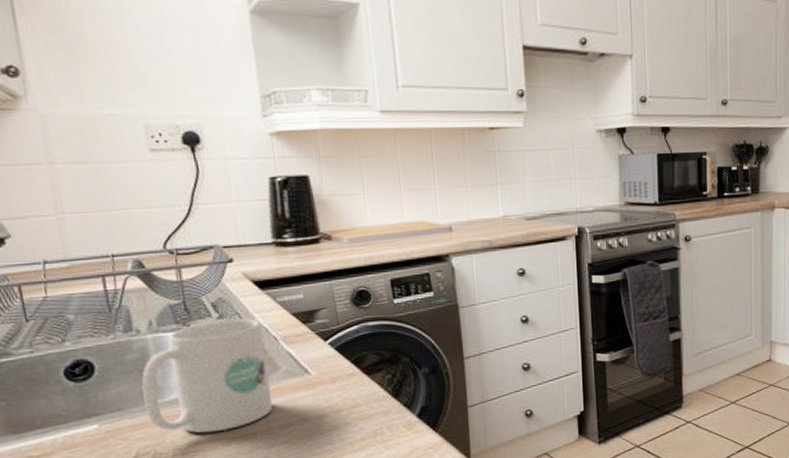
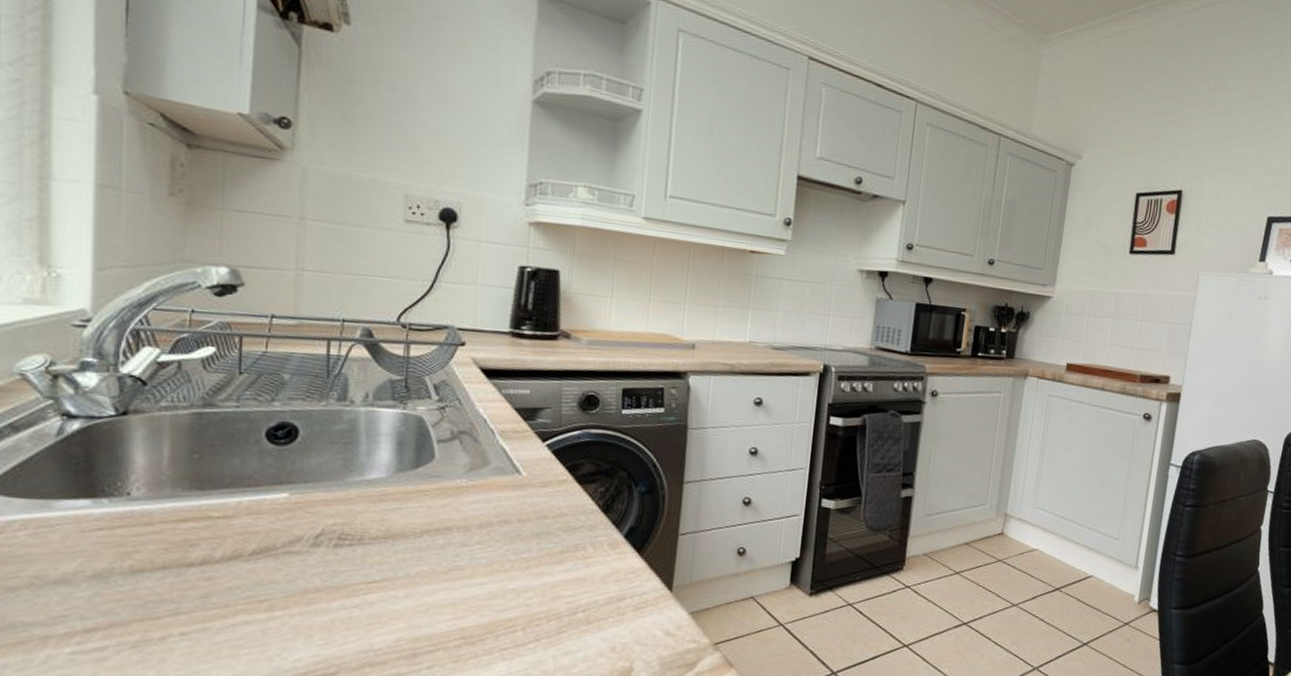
mug: present [141,319,274,434] -> none [341,403,481,521]

